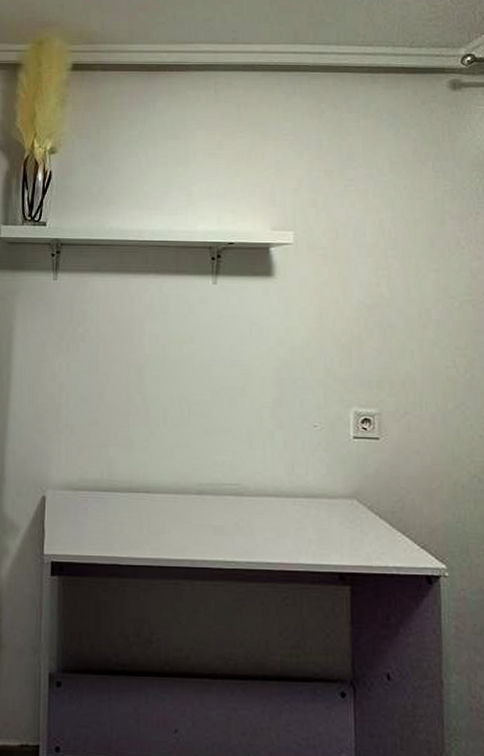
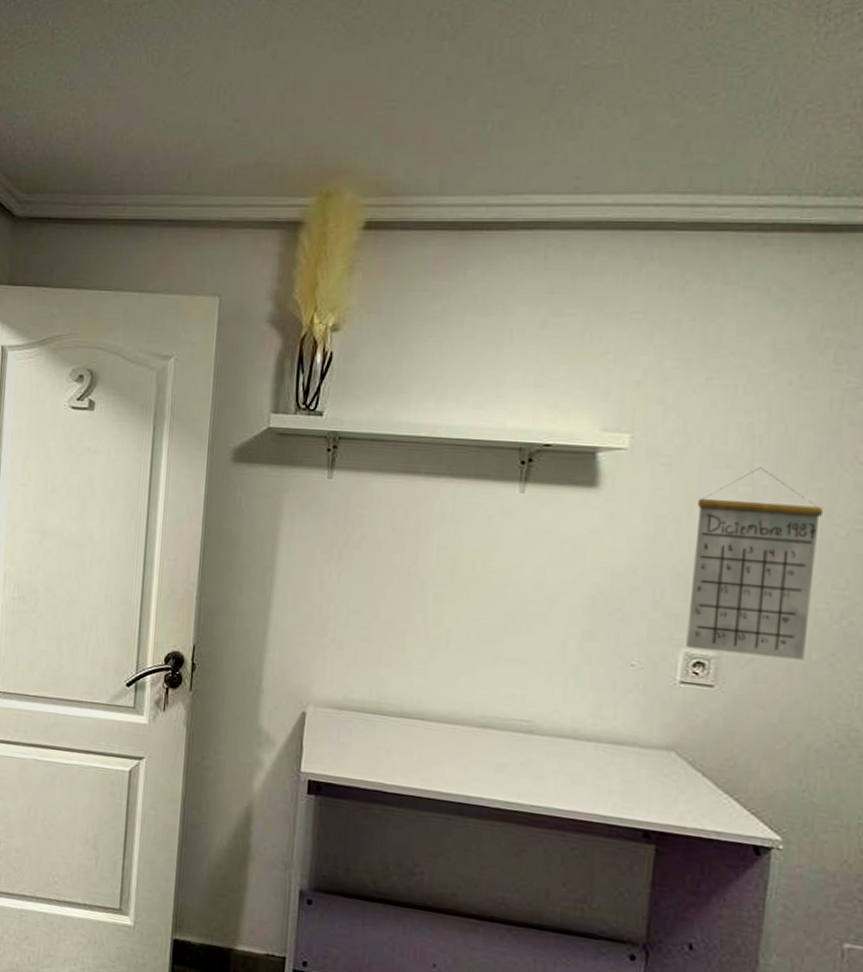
calendar: none [350,254,443,410] -> present [686,467,824,660]

